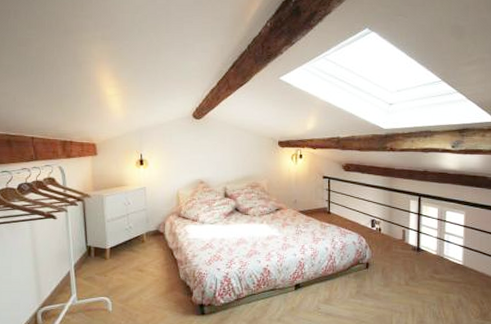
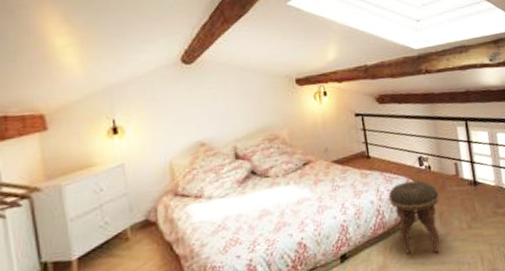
footstool: none [341,237,384,299] -> present [388,180,440,254]

